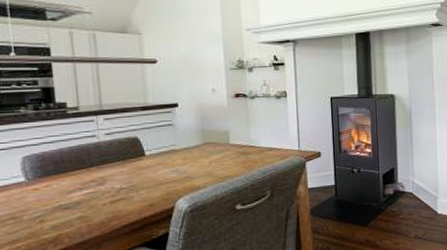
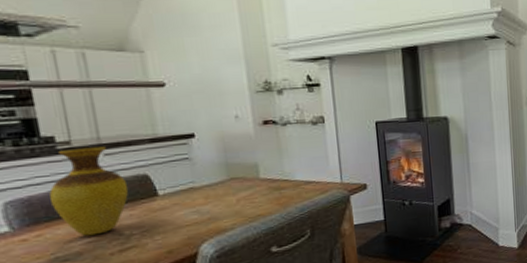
vase: none [59,112,122,188] -> present [49,146,129,236]

